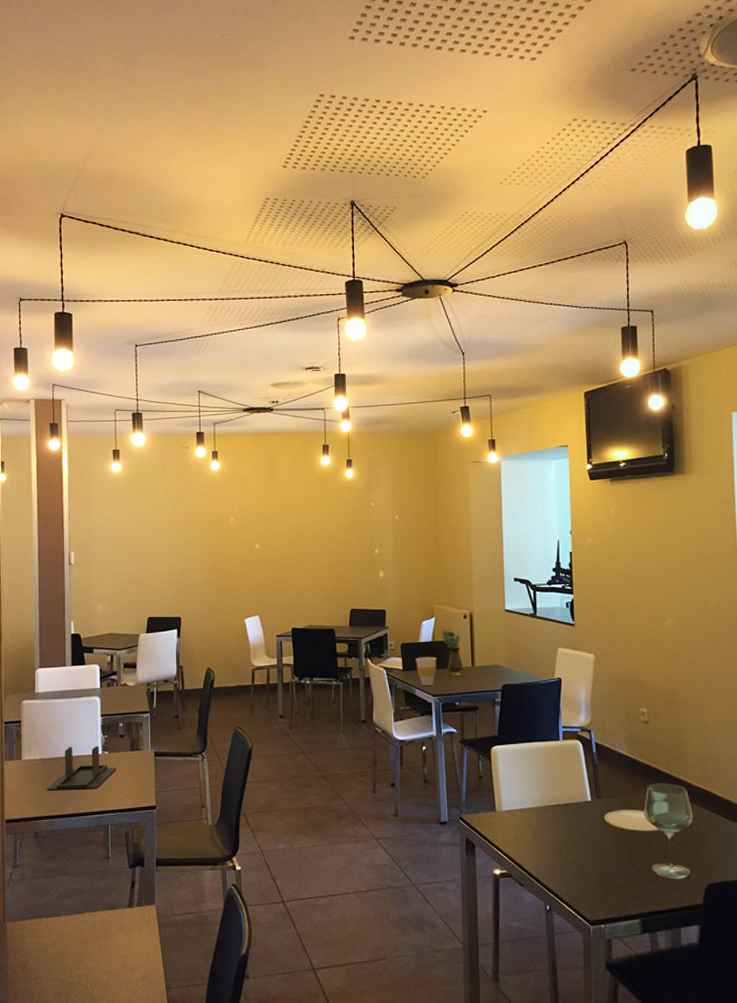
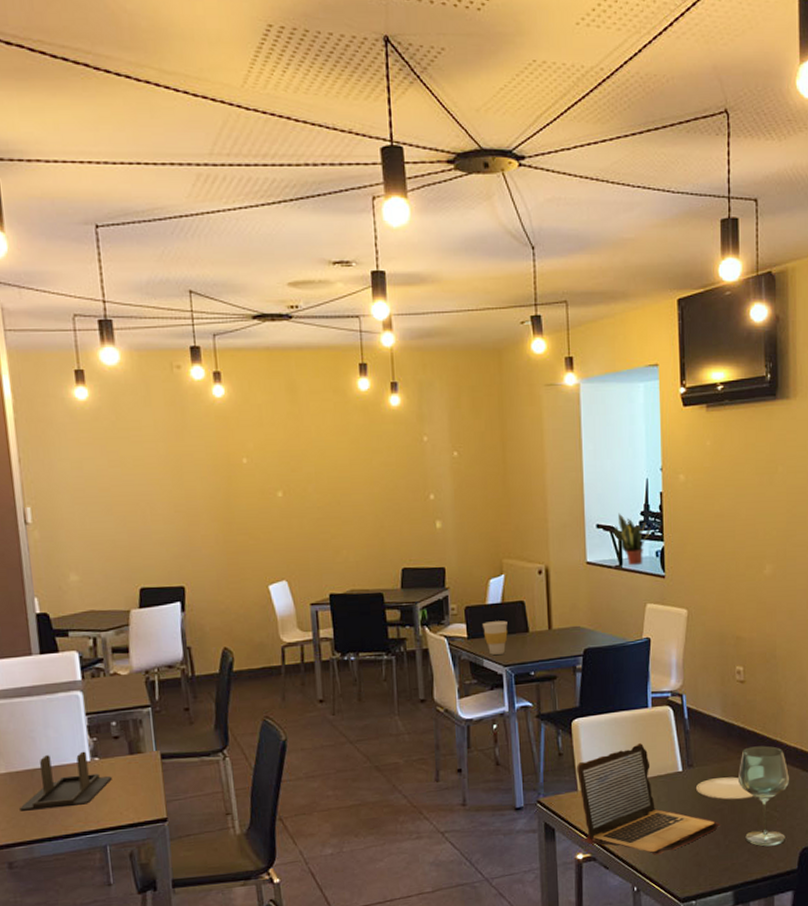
vase: present [442,628,464,677] -> none [513,586,539,643]
laptop: none [494,771,628,877] -> present [576,742,721,855]
potted plant: none [530,569,561,615] -> present [615,513,651,566]

